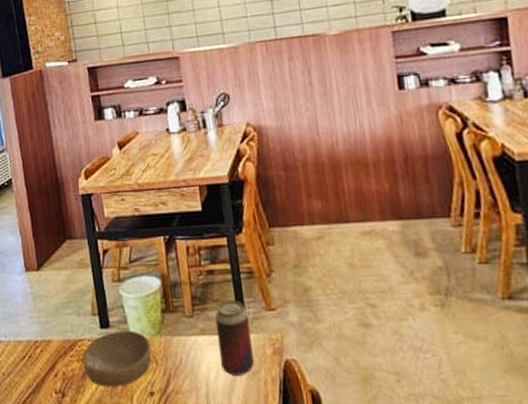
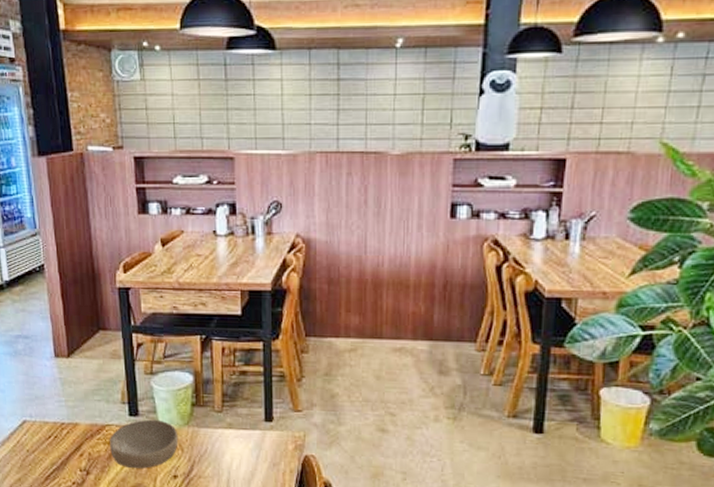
beverage can: present [215,300,254,375] -> none [243,400,275,466]

